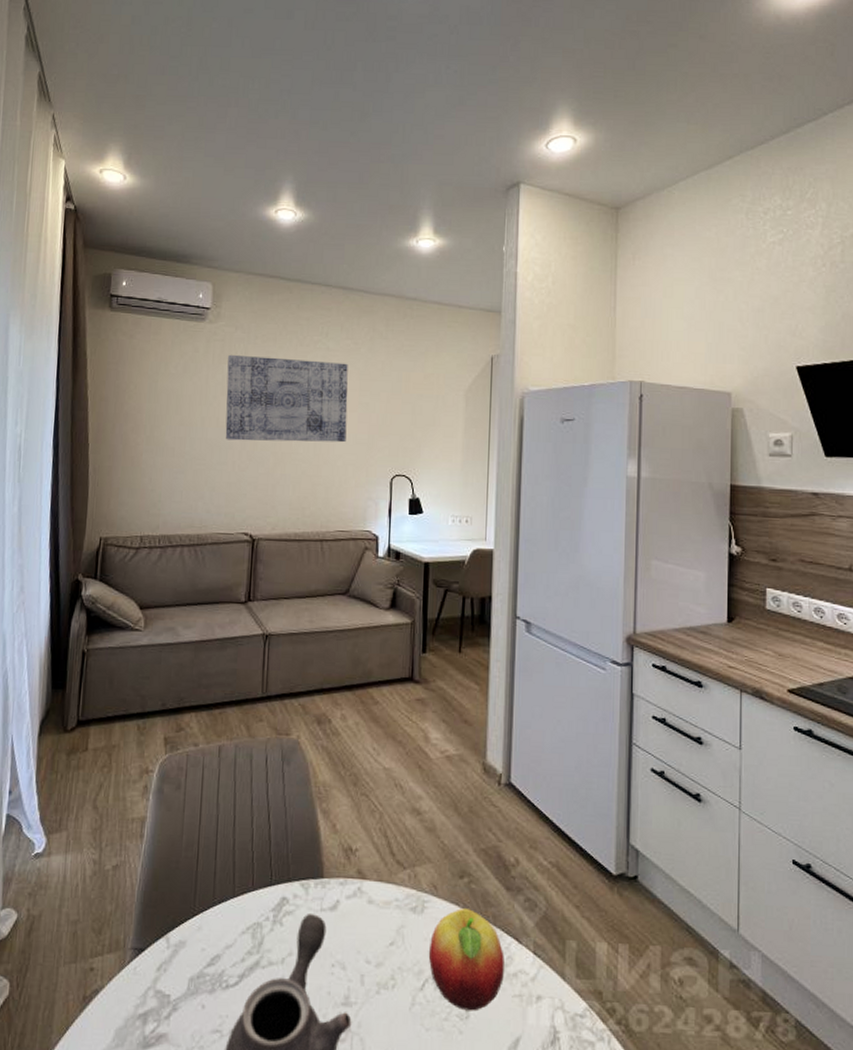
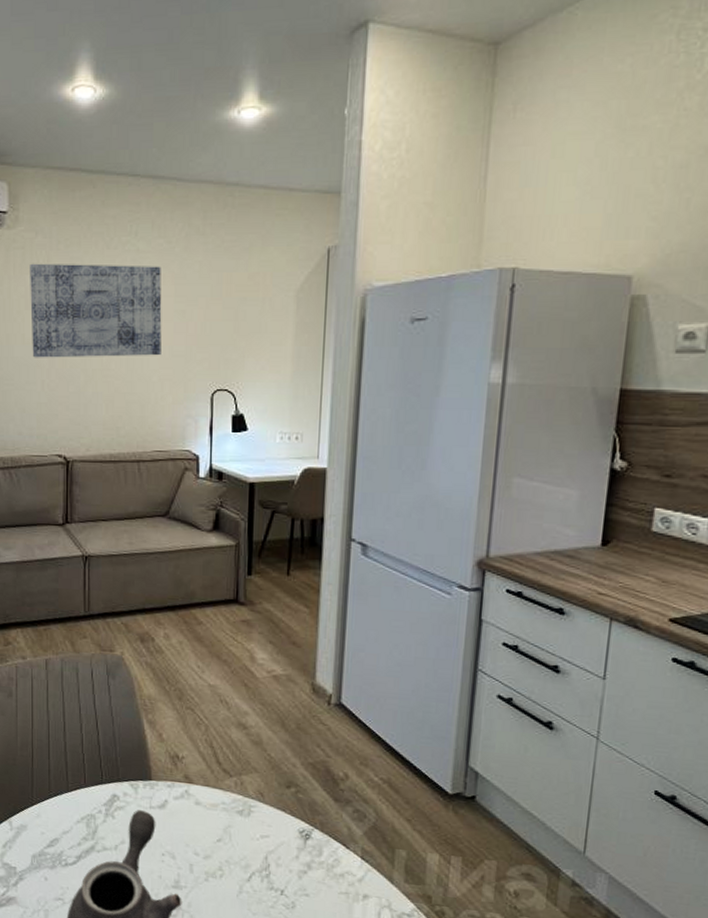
fruit: present [428,908,504,1011] -> none [255,814,331,903]

